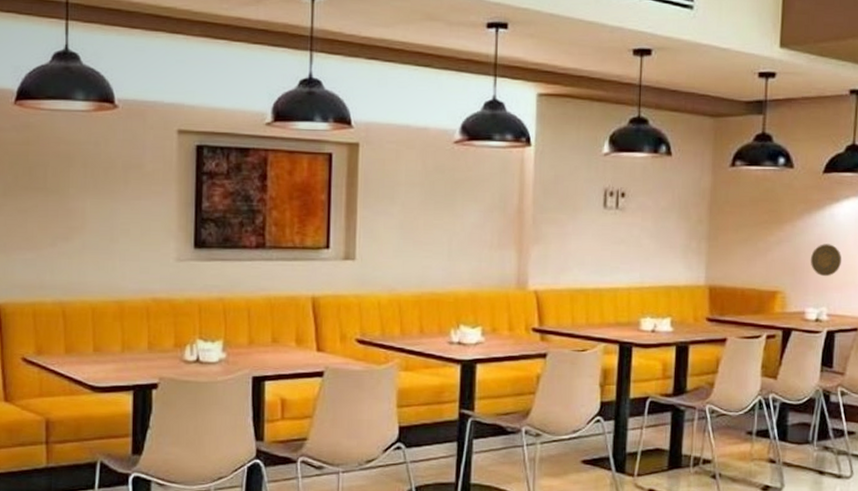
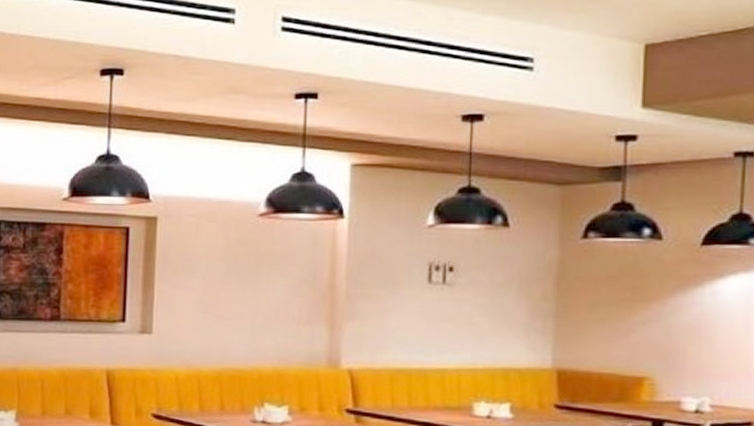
decorative plate: present [810,244,842,277] -> none [686,325,729,363]

